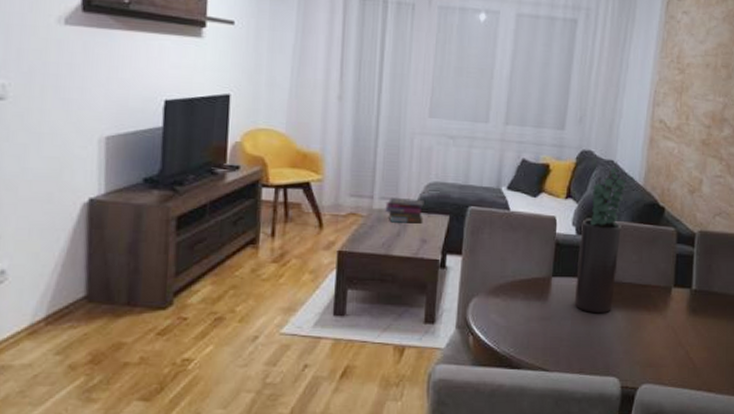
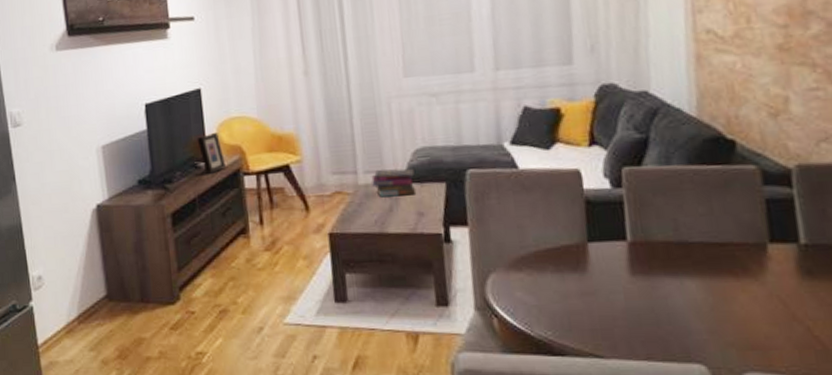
picture frame: none [217,141,246,181] -> present [197,133,227,174]
vase: present [574,161,626,314] -> none [616,91,680,285]

